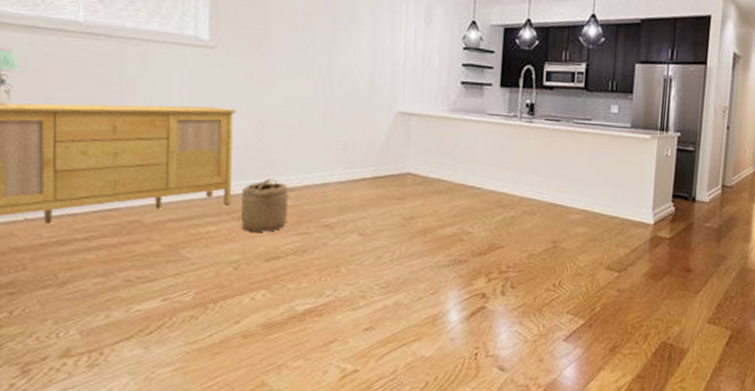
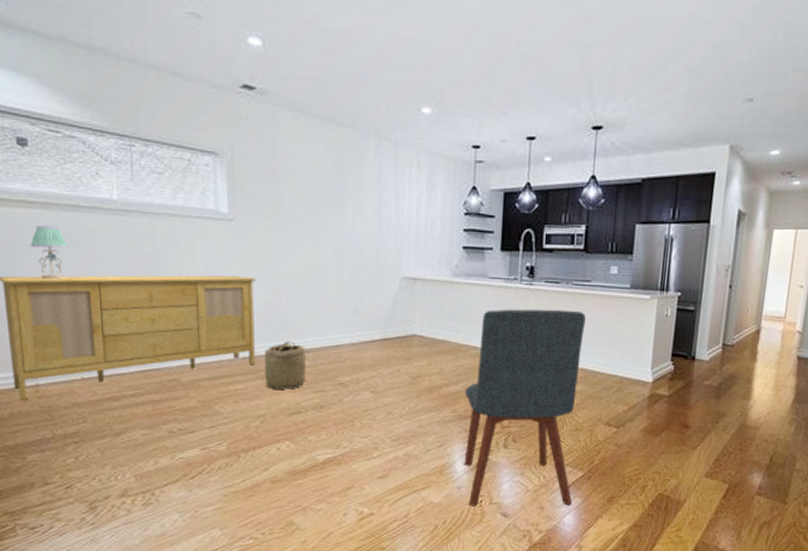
chair: none [458,147,586,360] -> present [464,309,586,507]

